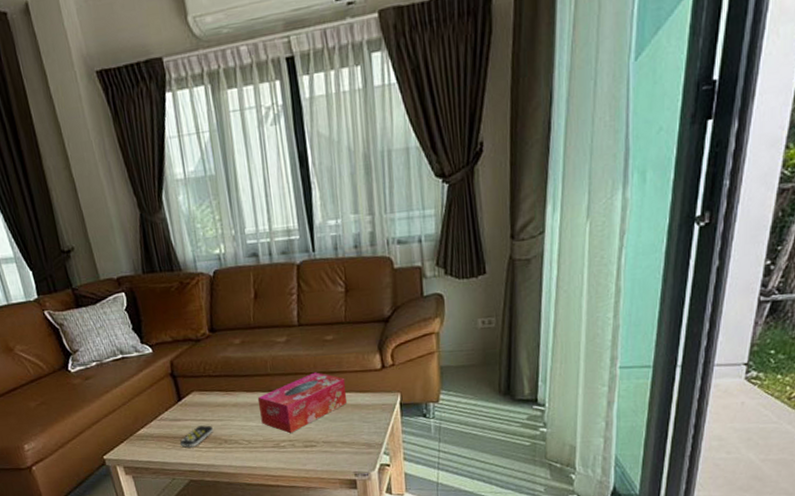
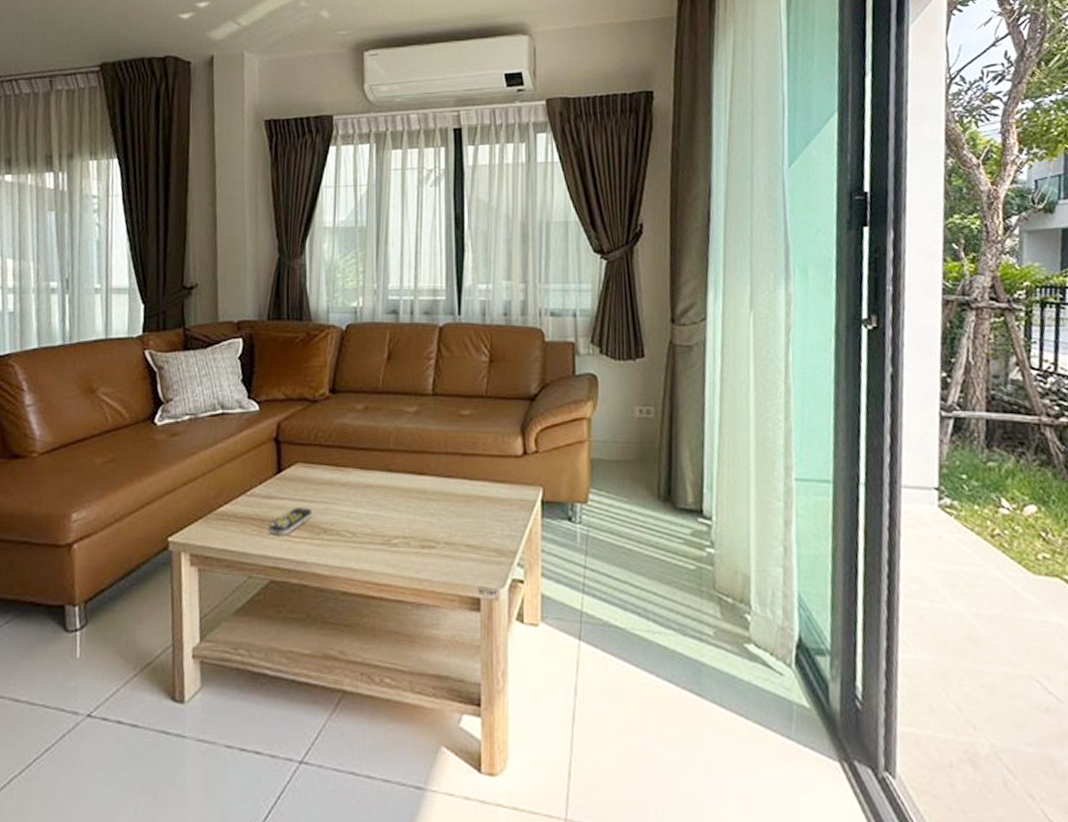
tissue box: present [257,372,348,434] -> none [372,452,480,528]

